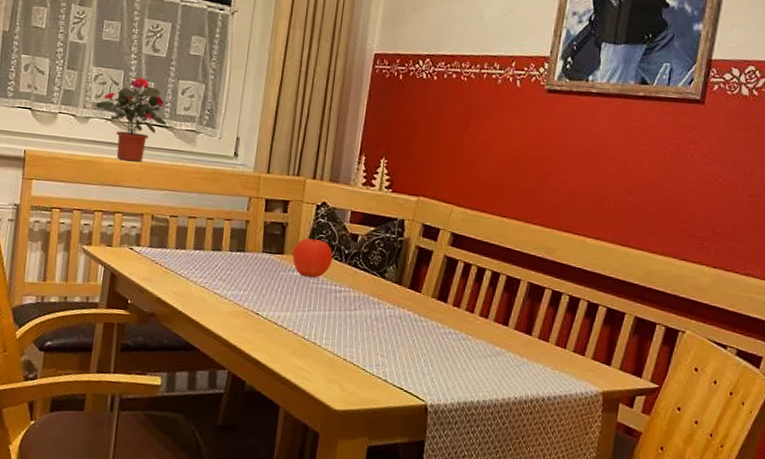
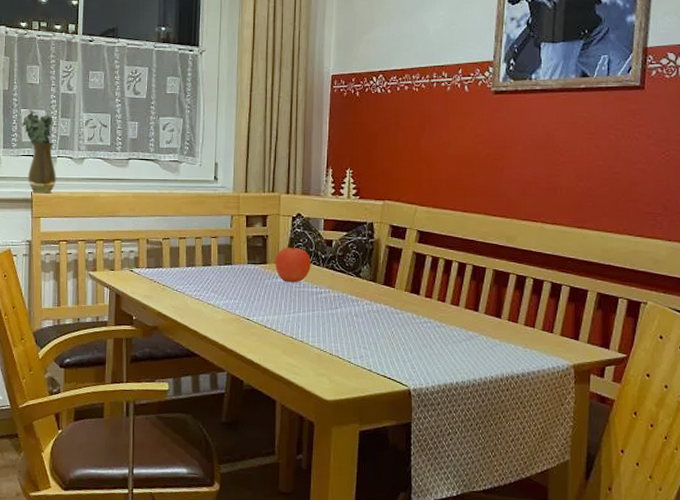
vase: none [21,56,58,154] -> present [22,109,57,194]
potted flower: present [95,78,167,162] -> none [88,119,153,194]

